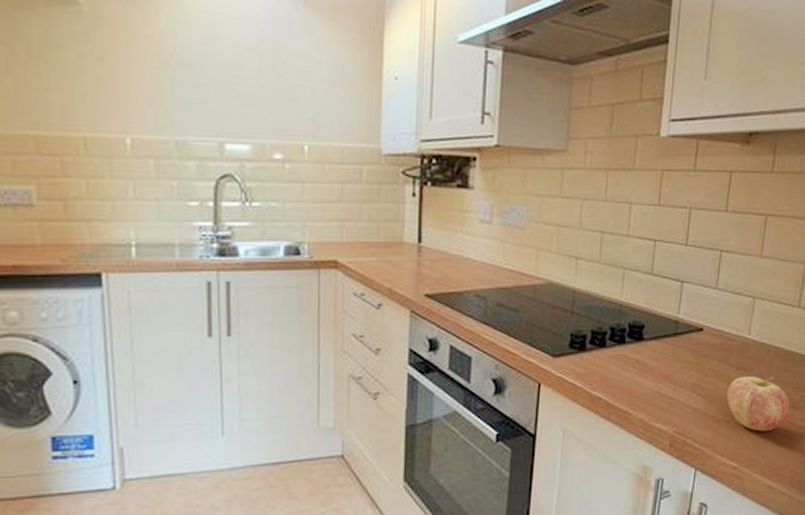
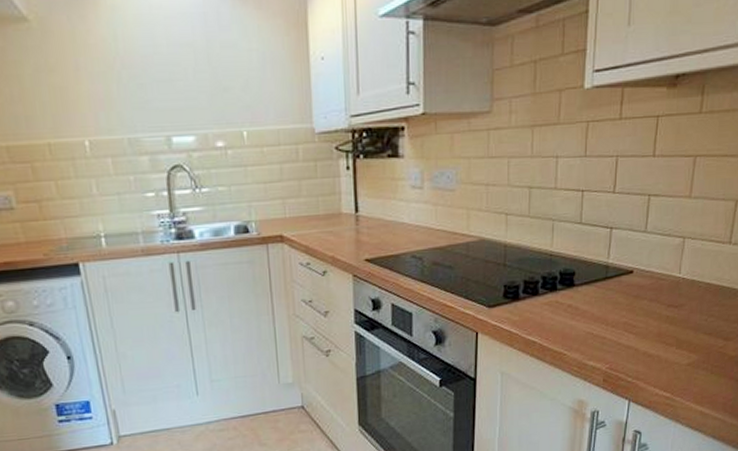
fruit: present [727,376,790,432] -> none [658,311,722,363]

